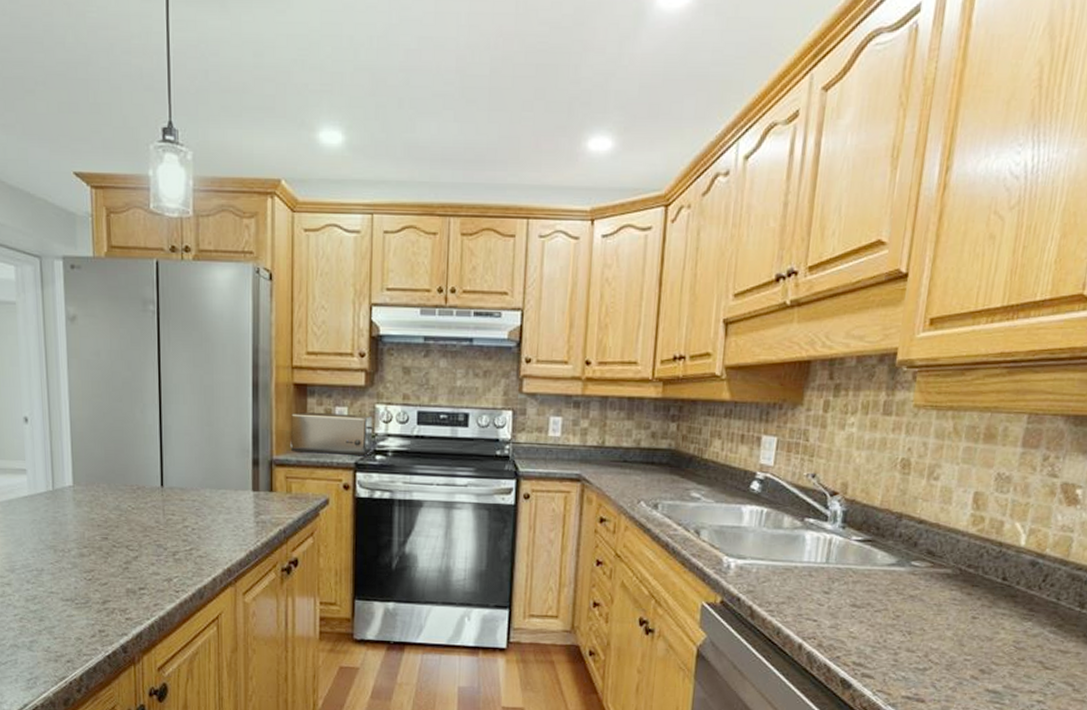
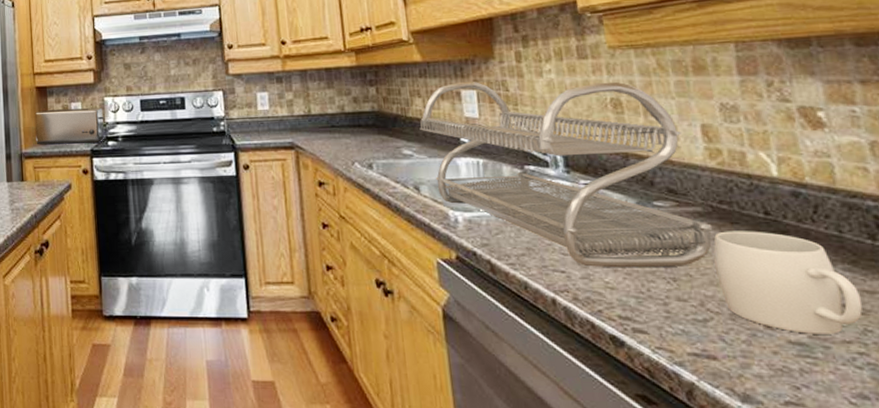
dish rack: none [713,426,956,622] -> present [420,81,713,268]
mug: none [945,592,1056,685] -> present [713,231,863,334]

